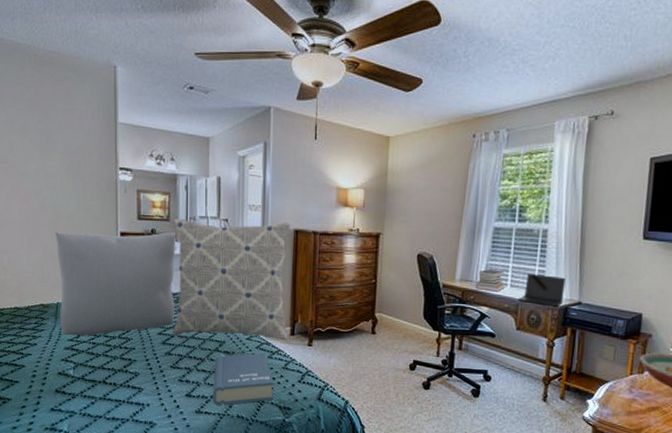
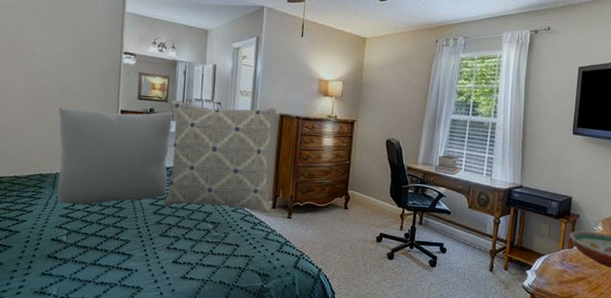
book: present [213,353,274,406] -> none [197,224,255,272]
laptop: present [518,273,566,307] -> none [471,159,510,189]

